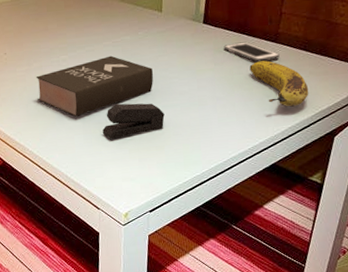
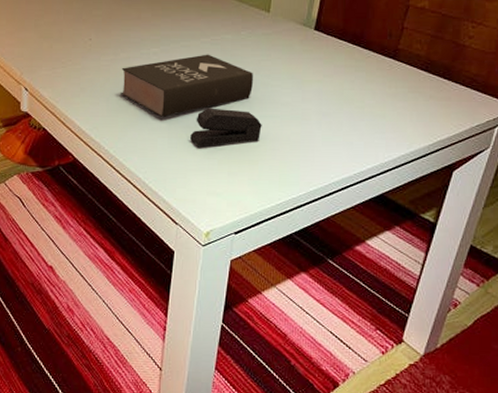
cell phone: present [224,41,280,63] -> none [335,55,397,79]
fruit: present [249,60,309,107] -> none [362,78,428,132]

